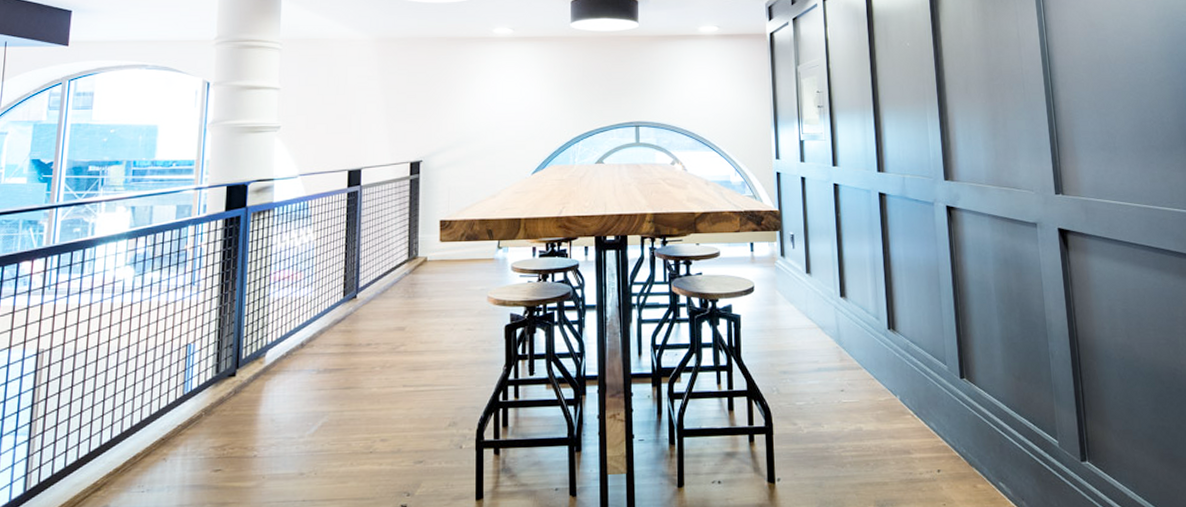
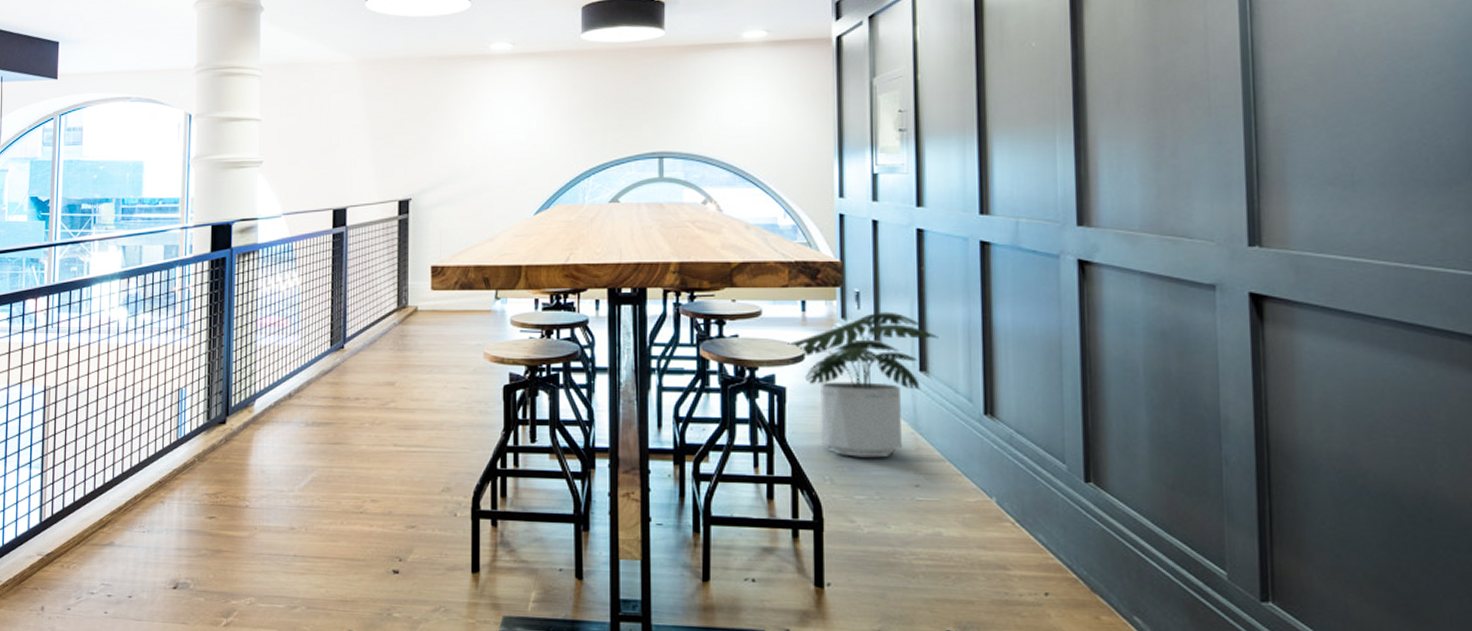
potted plant: none [741,250,853,370] -> present [788,311,939,458]

